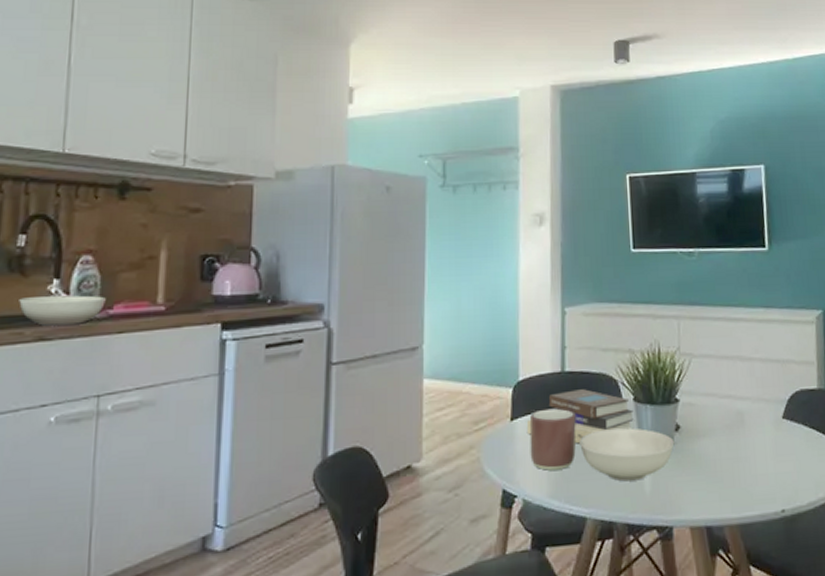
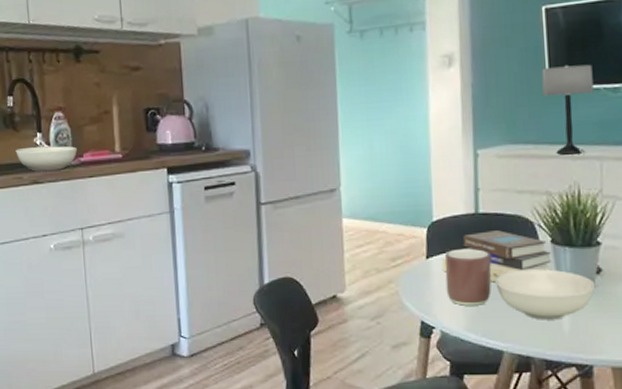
table lamp: none [626,229,672,314] -> present [541,64,594,155]

